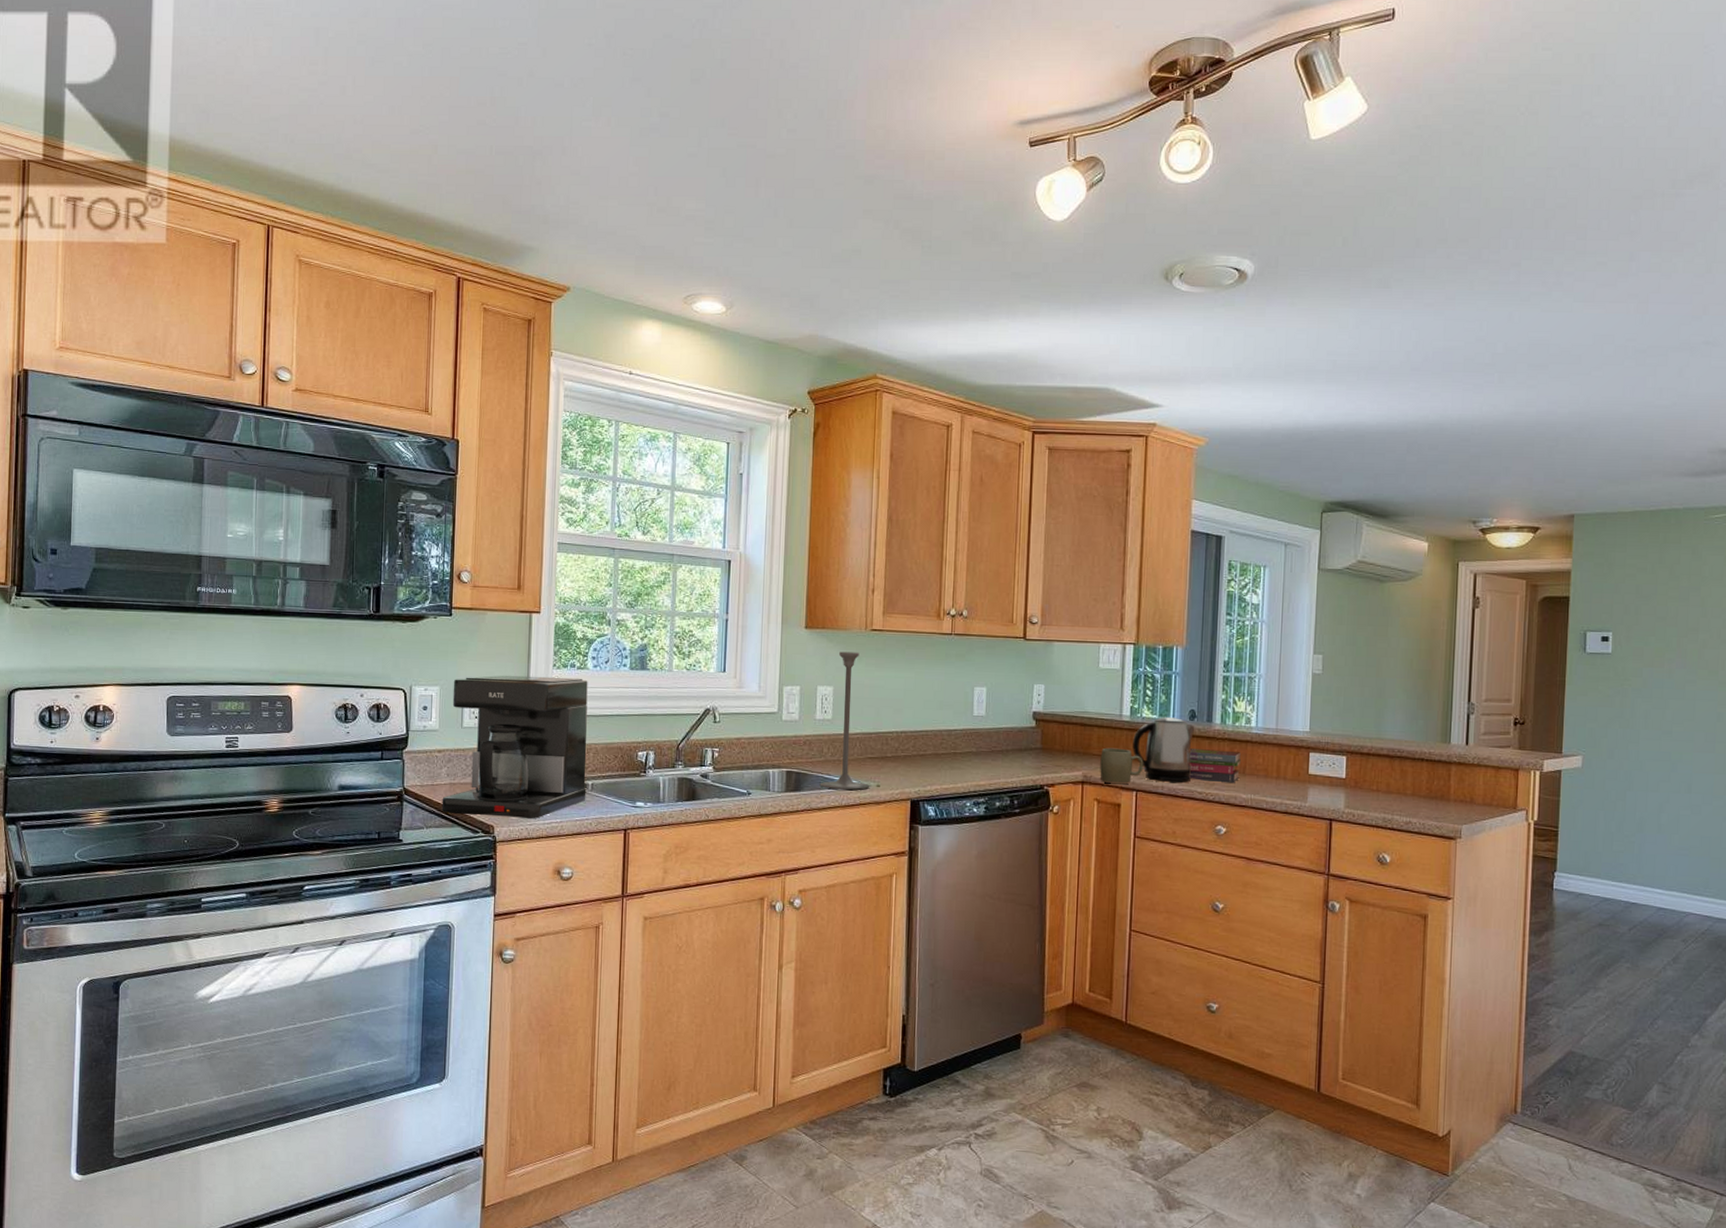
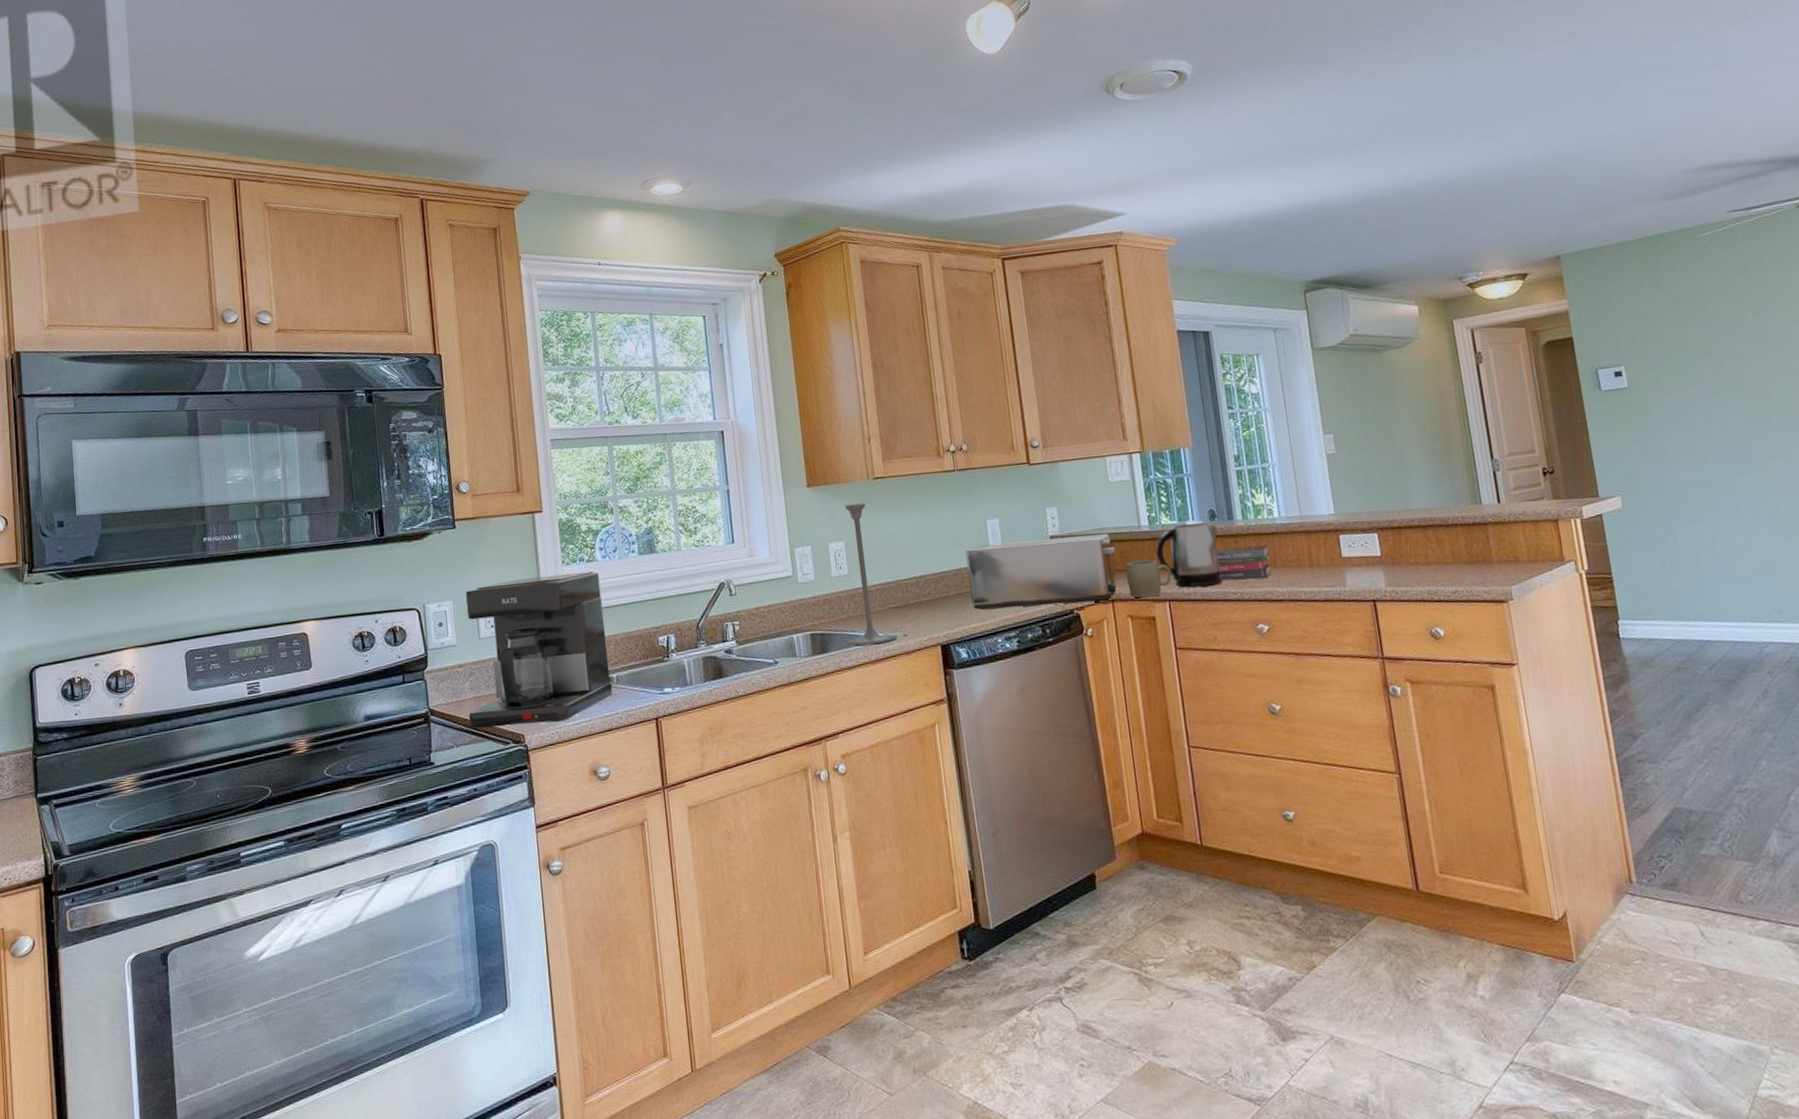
toaster: none [947,710,1094,782] -> present [965,534,1117,610]

